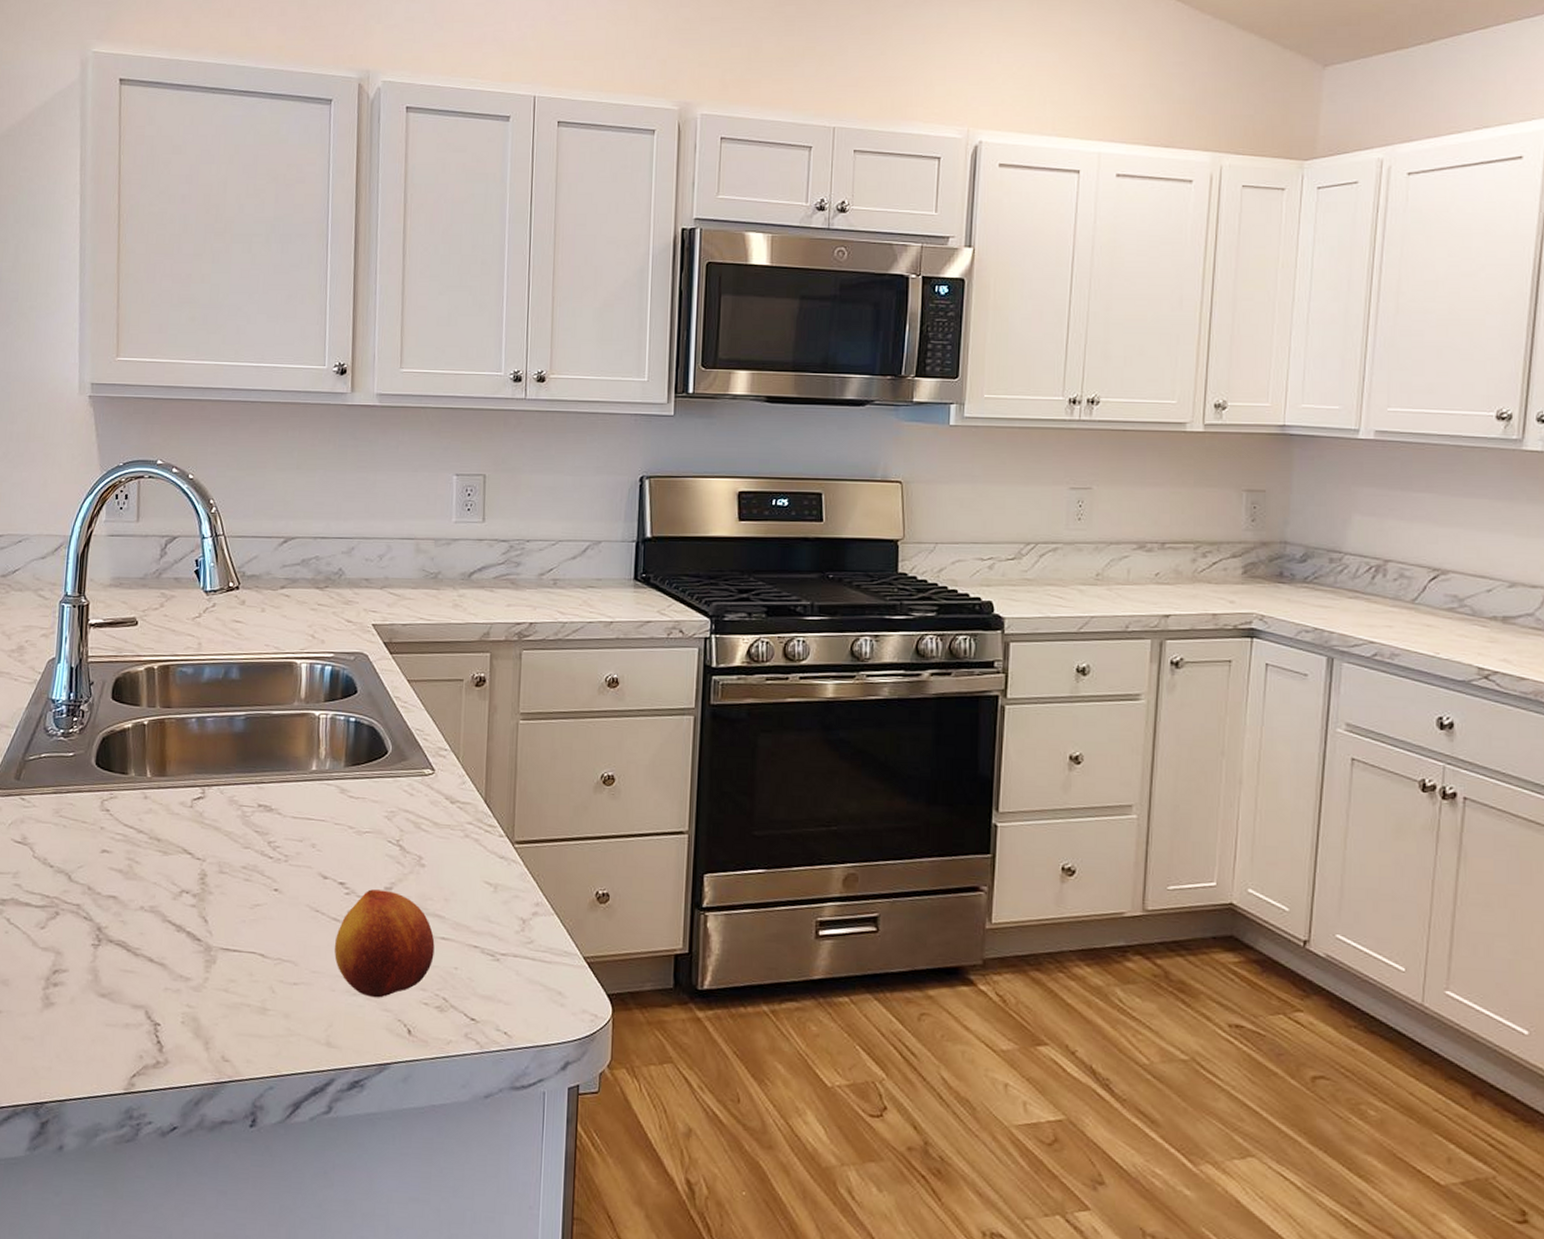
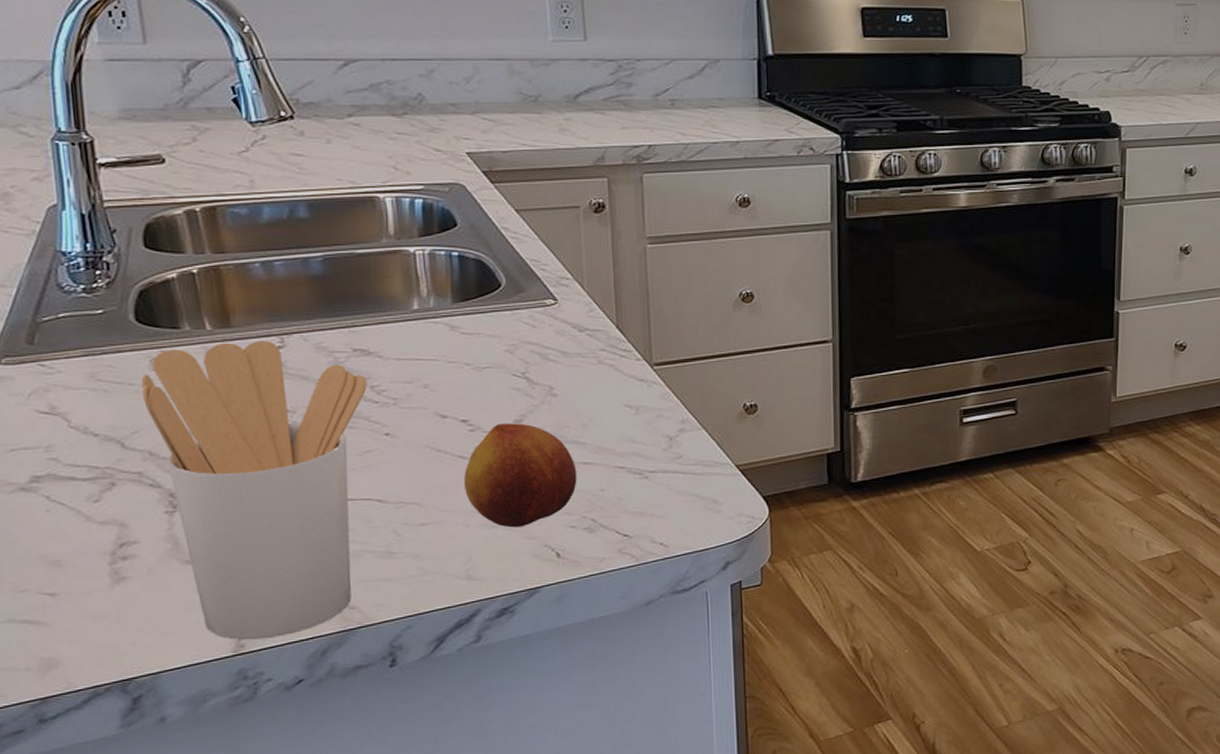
utensil holder: none [90,789,266,1081] -> present [140,340,367,640]

